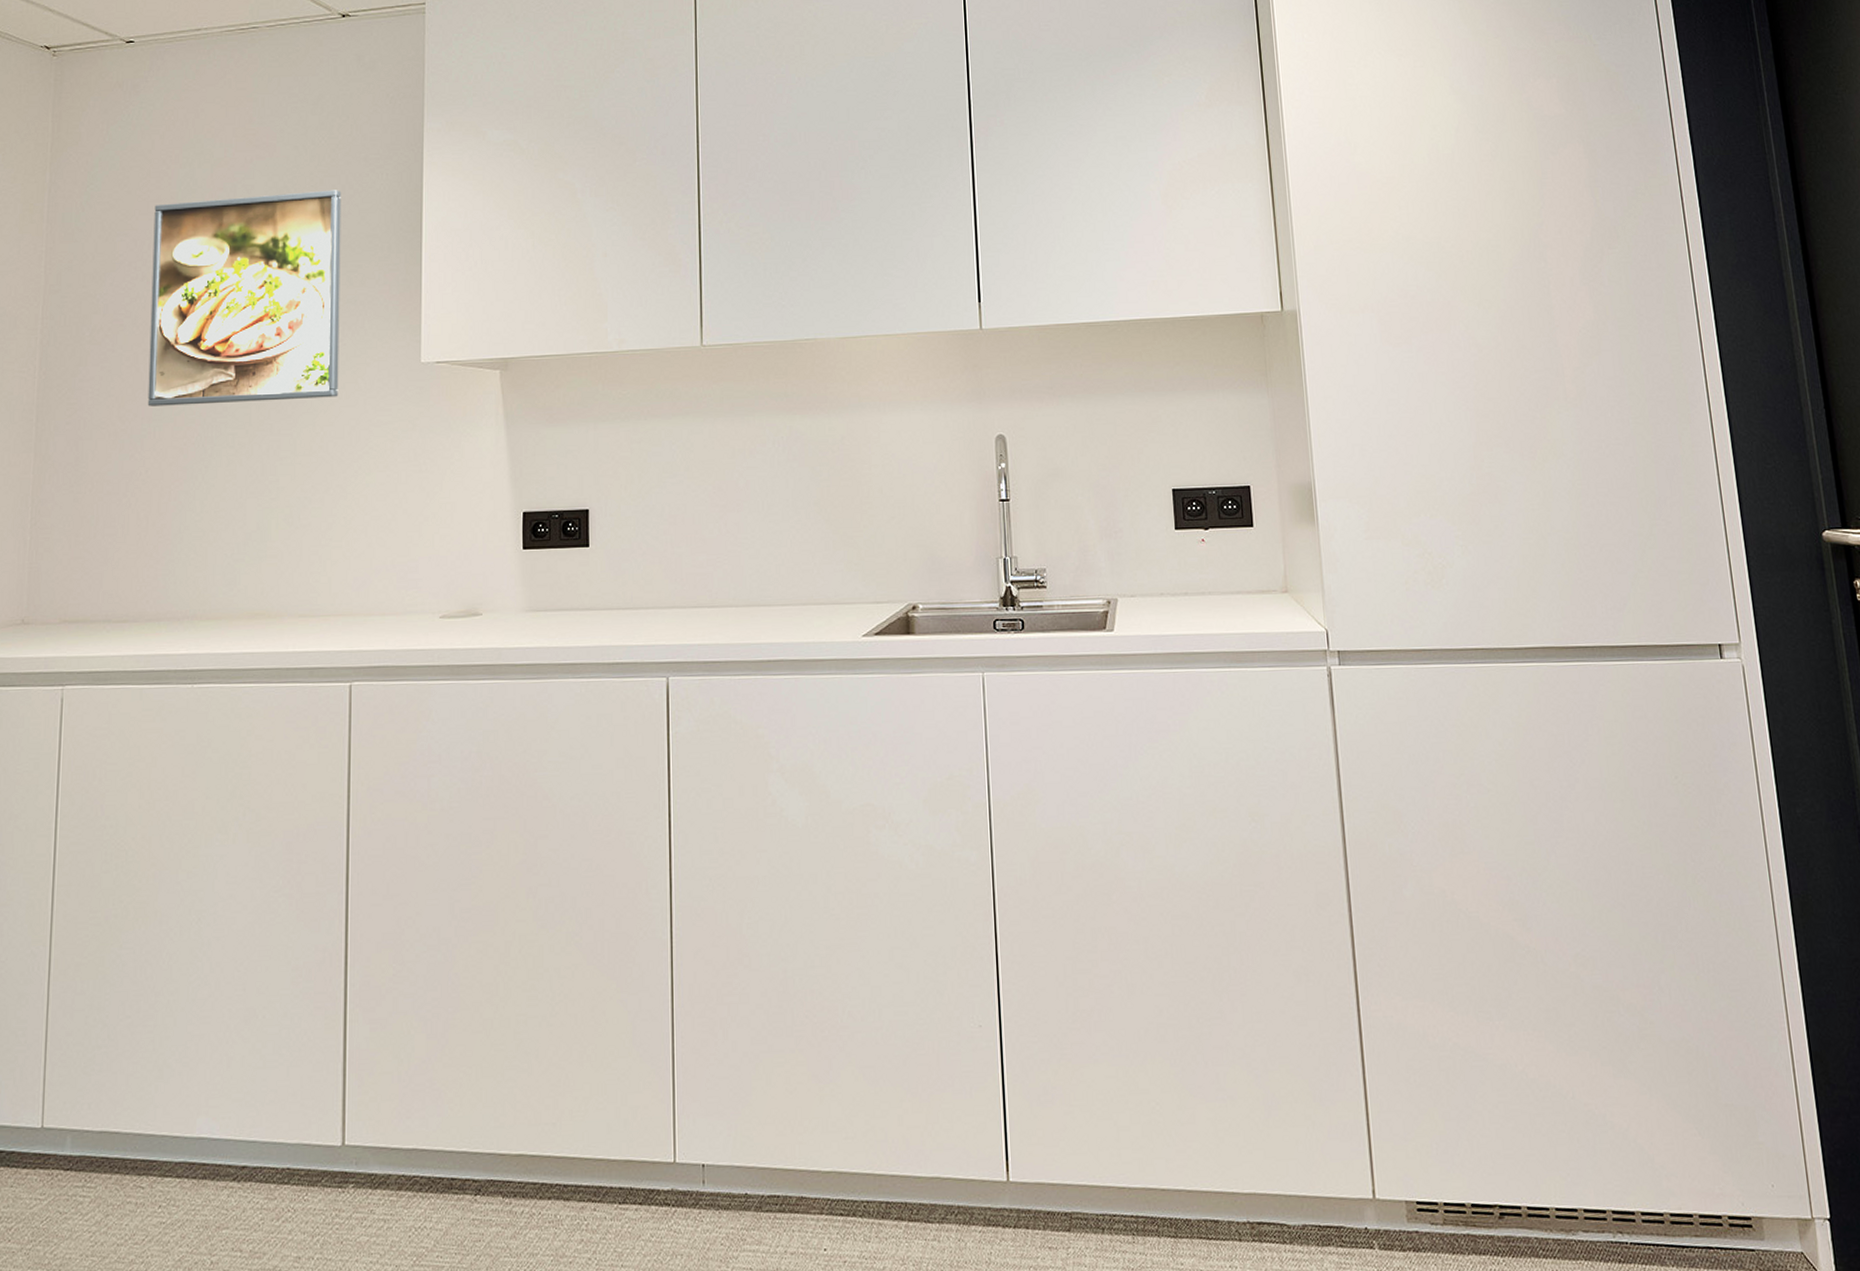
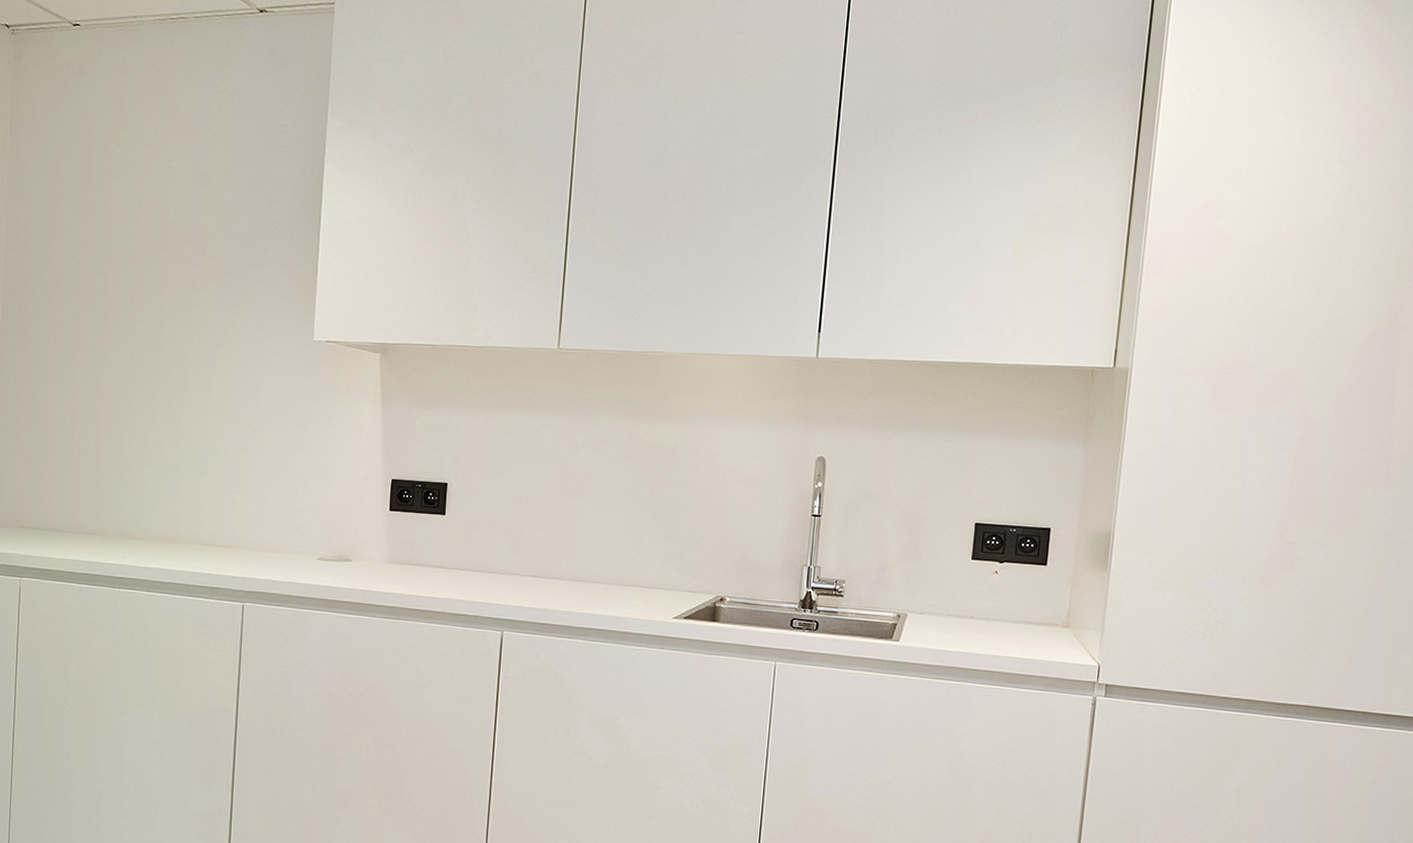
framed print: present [147,190,342,406] -> none [87,177,253,364]

